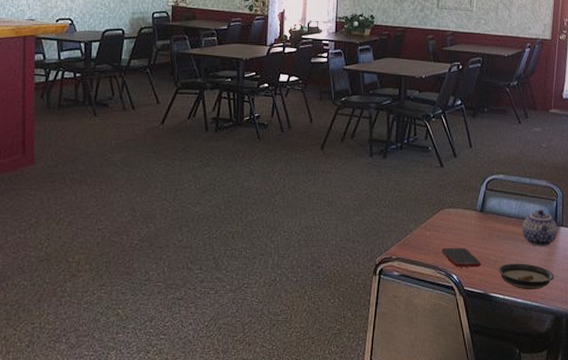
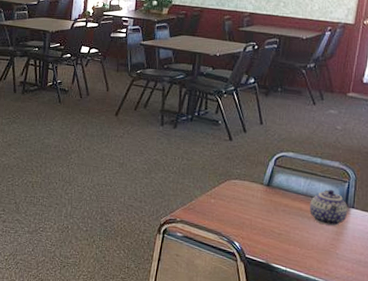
cell phone: present [442,247,481,267] -> none [225,216,264,238]
saucer: present [498,263,555,290] -> none [282,237,341,267]

